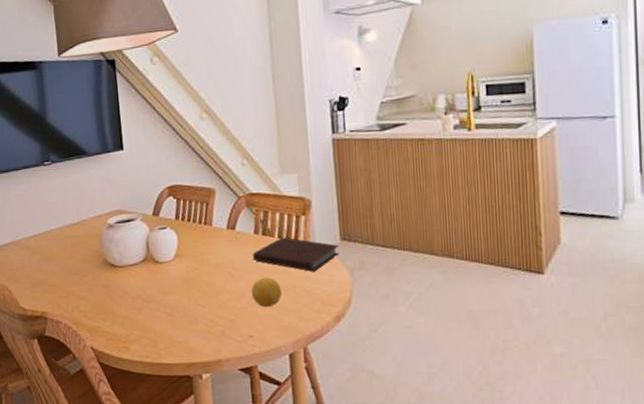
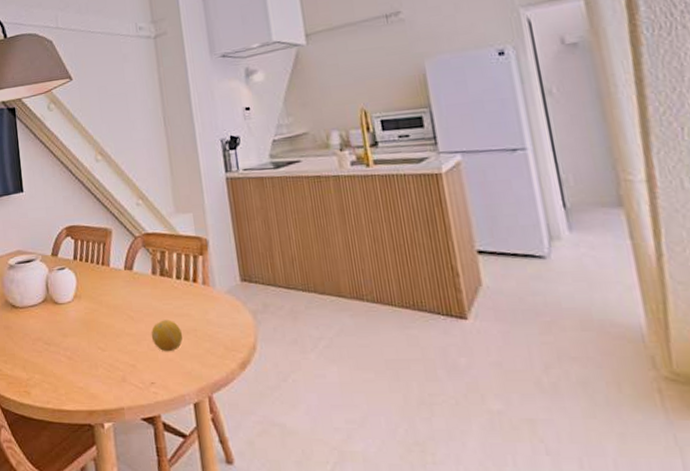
notebook: present [253,237,340,272] -> none [151,277,241,314]

